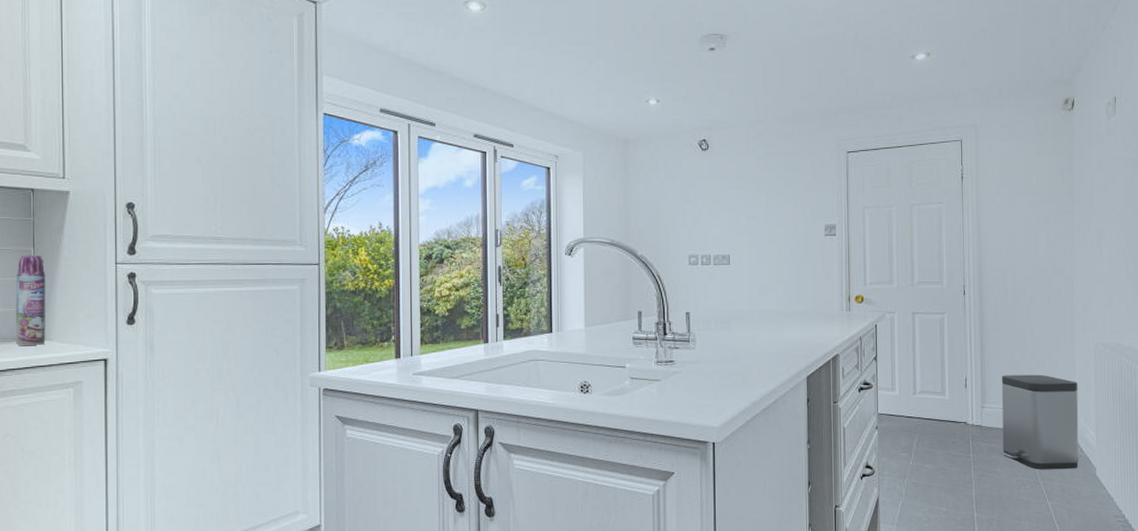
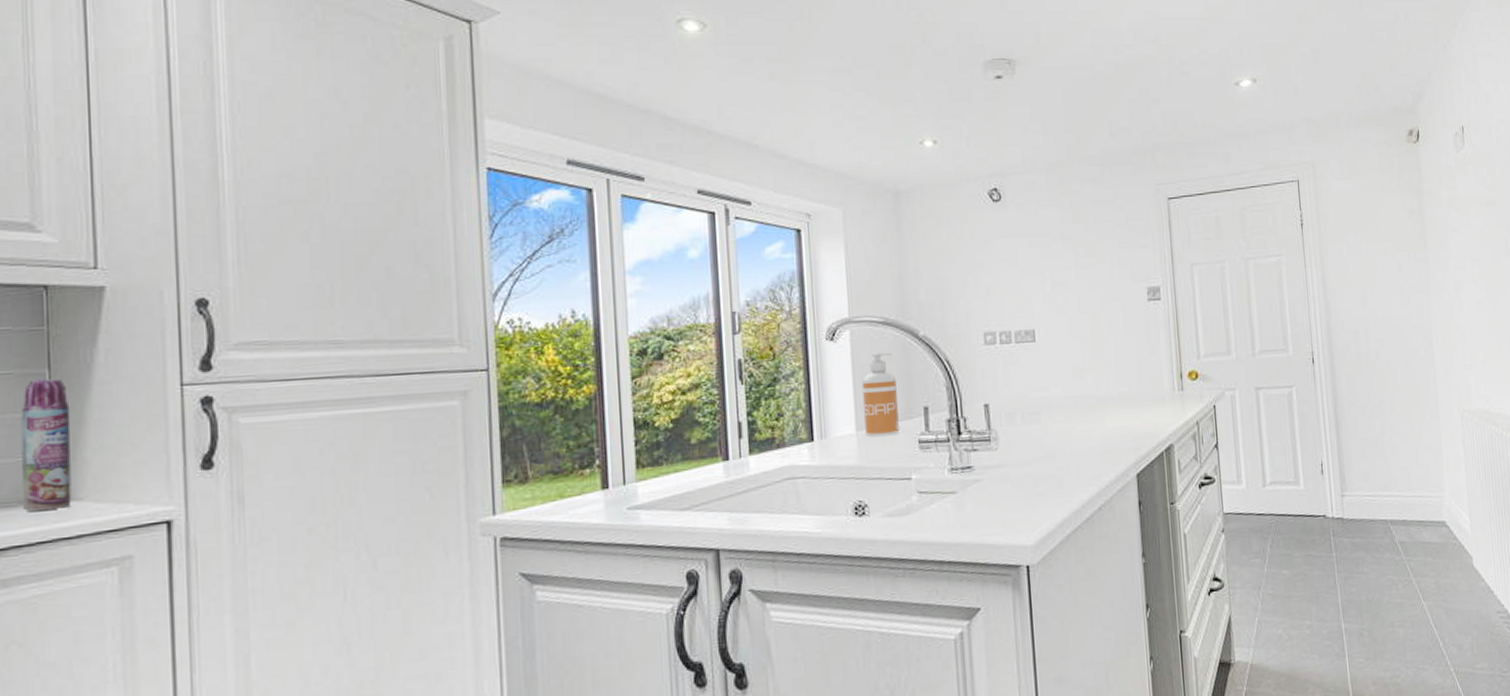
soap dispenser: none [592,267,618,333] -> present [862,352,899,437]
pedal bin: present [1000,374,1079,470] -> none [1361,452,1453,565]

